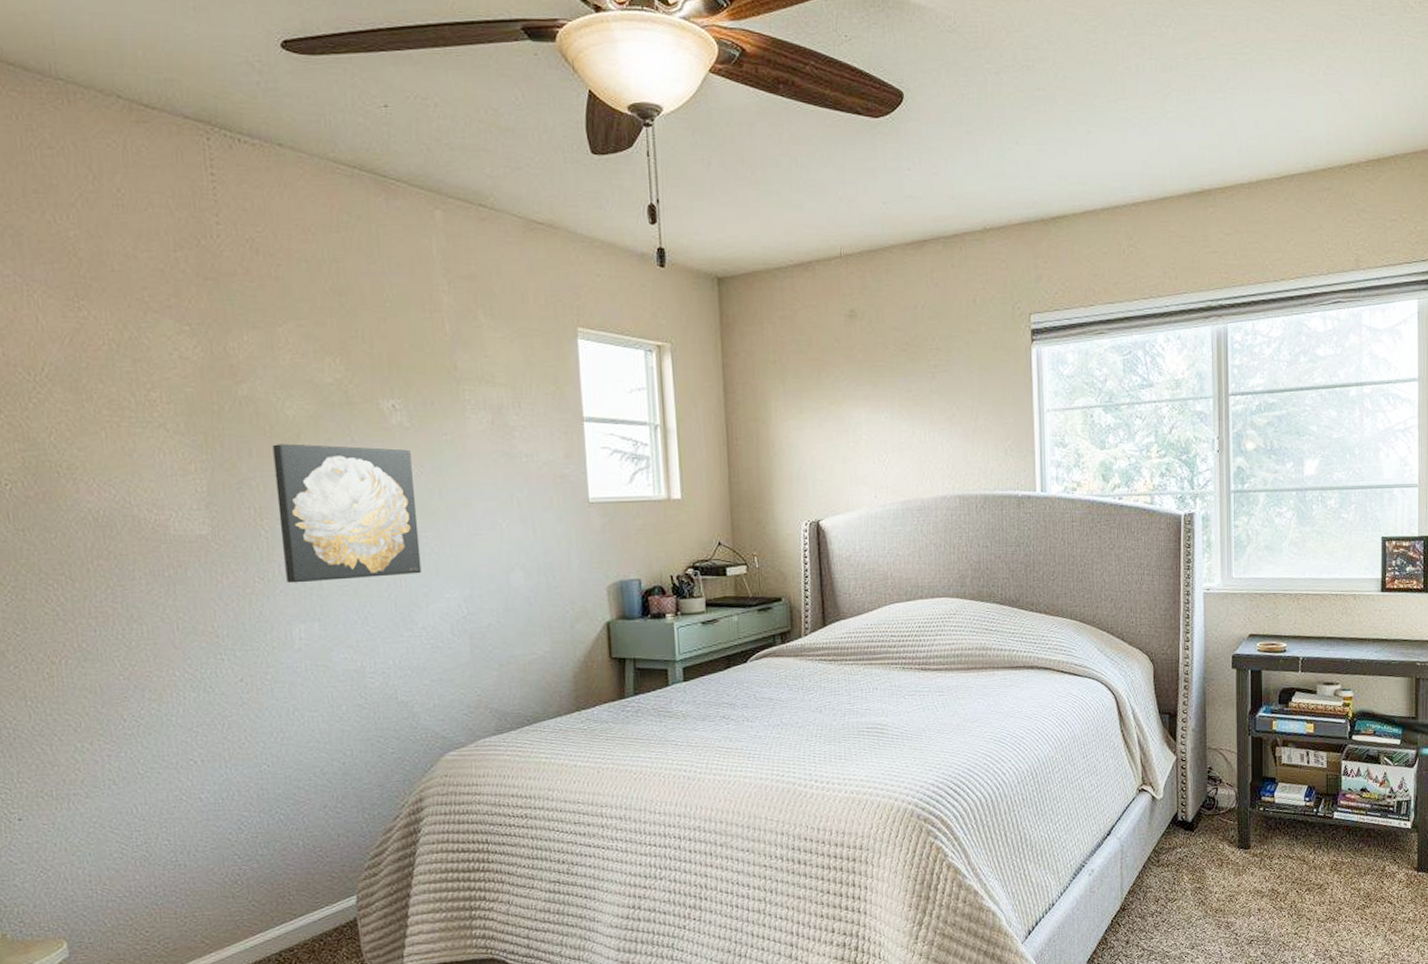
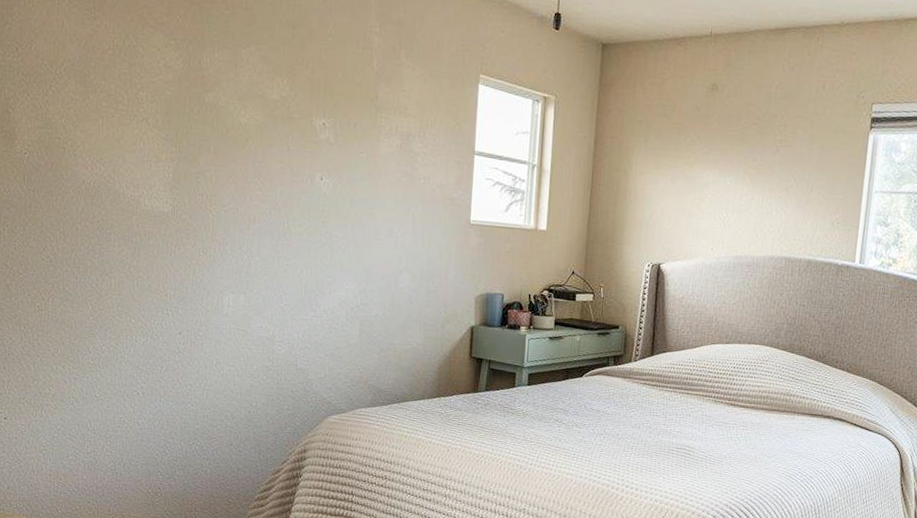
wall art: present [272,444,422,584] -> none [224,145,333,266]

